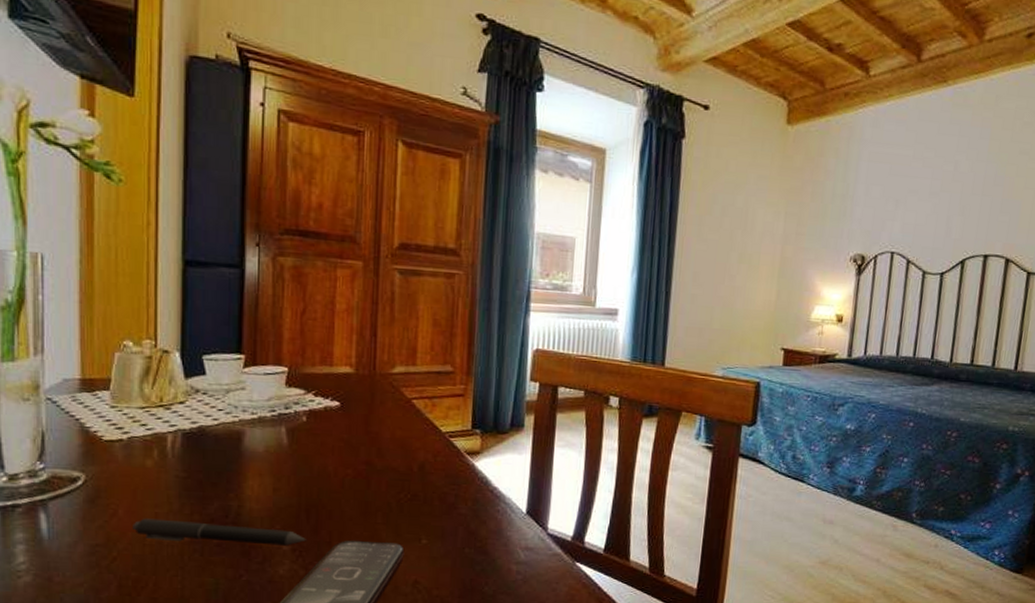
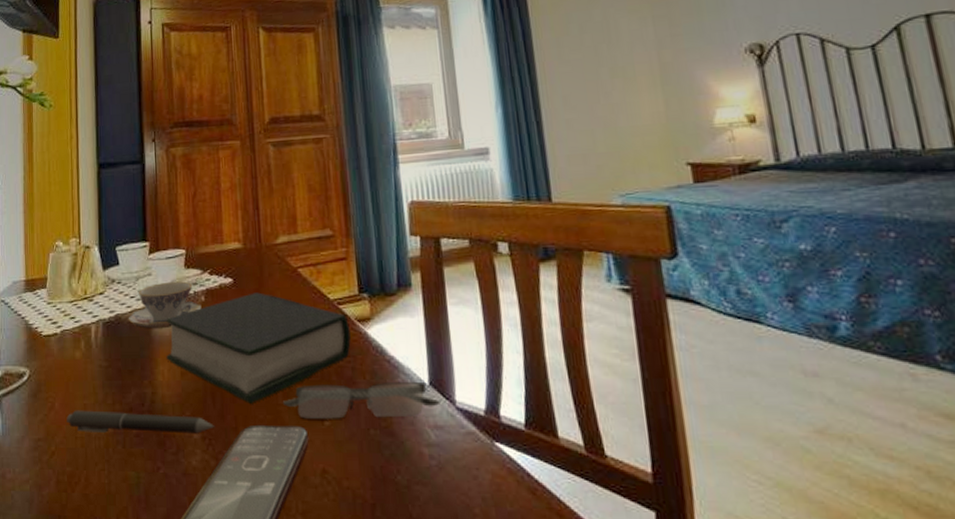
teacup: none [213,398,302,445] -> present [128,281,202,329]
book: none [257,418,458,521] -> present [166,292,351,404]
glasses: none [382,507,534,540] -> present [283,381,440,419]

